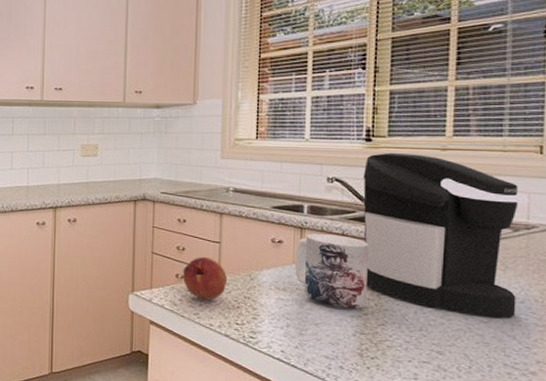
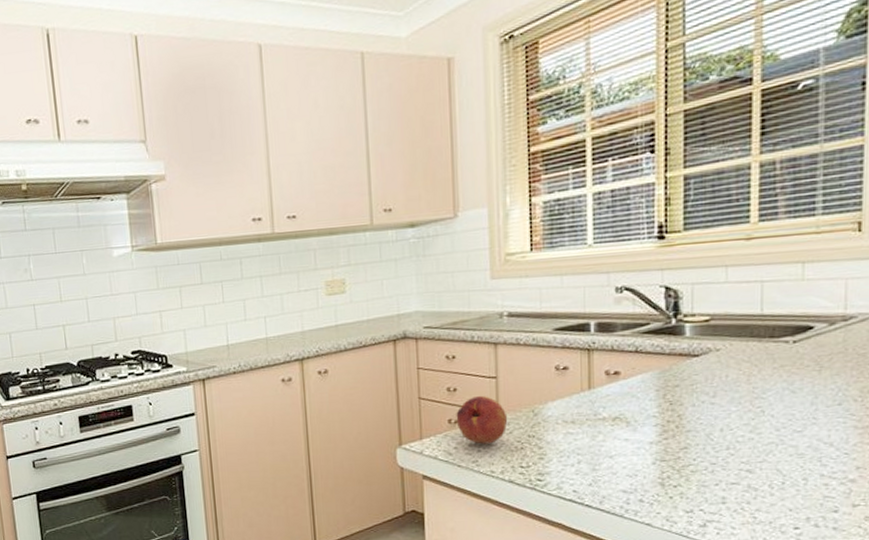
mug: present [295,234,368,310] -> none [583,352,666,436]
coffee maker: present [363,152,529,319] -> none [656,248,847,426]

